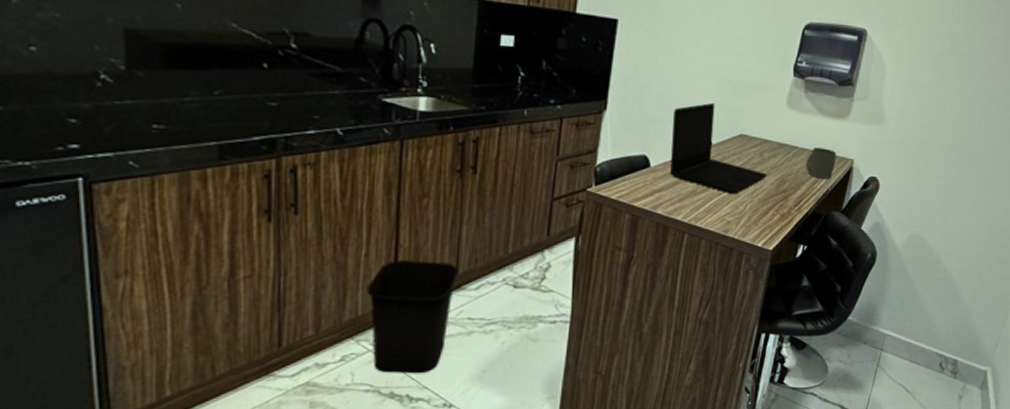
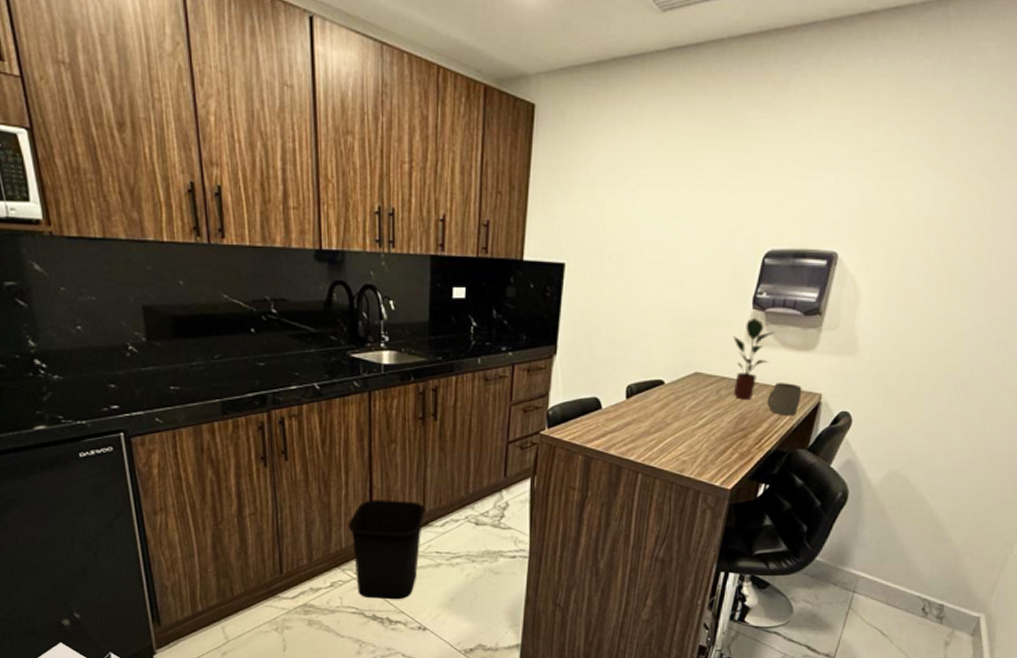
laptop: present [670,102,767,195] -> none [622,341,725,434]
potted plant: none [775,84,813,163] -> present [733,317,775,400]

